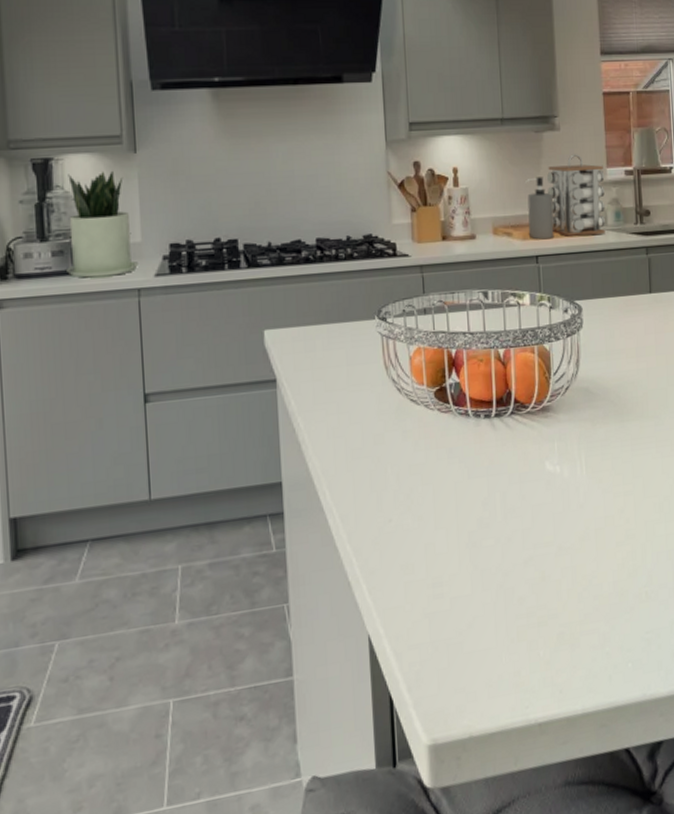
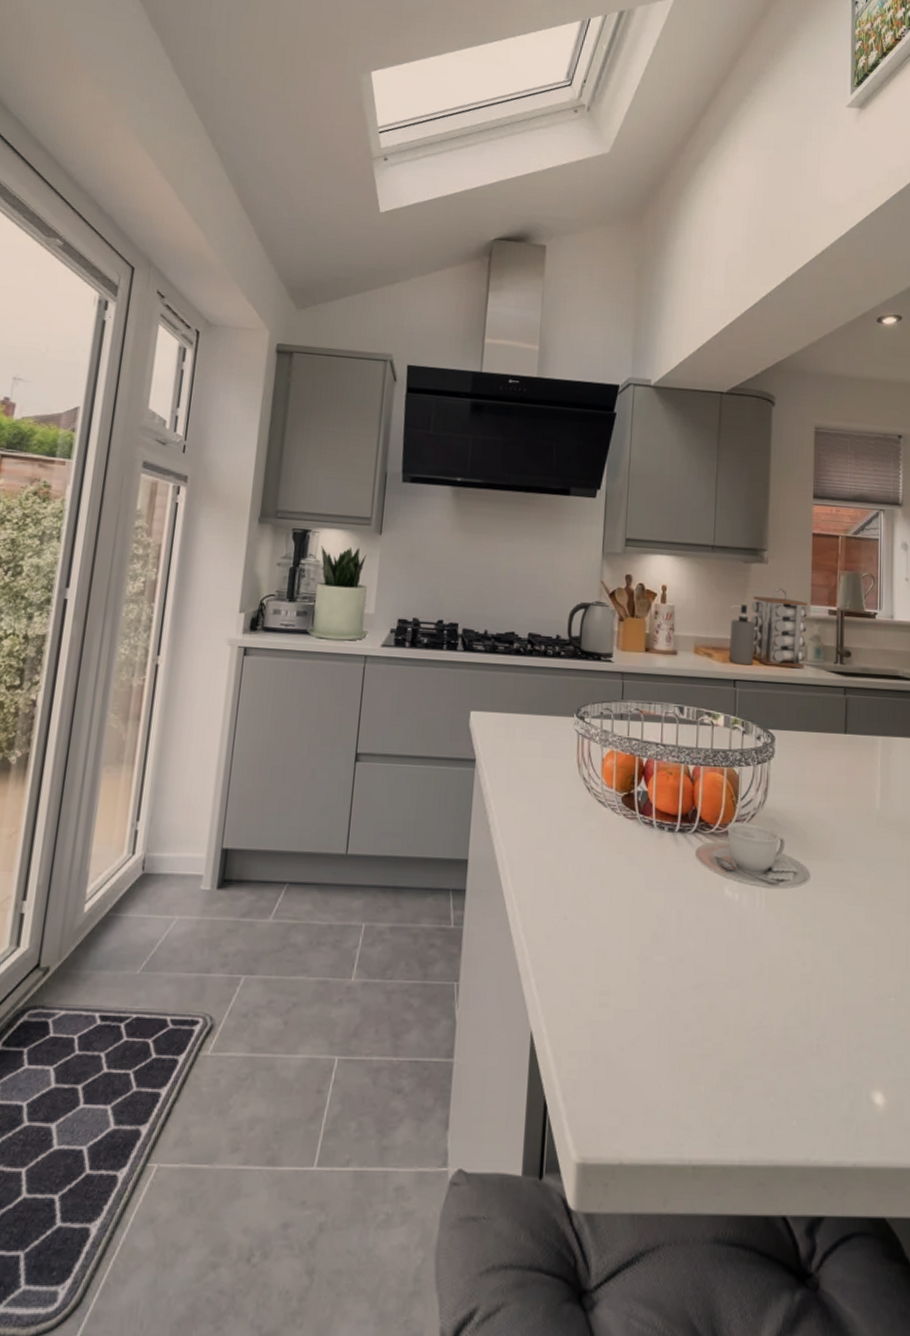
kettle: none [356,193,410,255] -> present [567,600,617,659]
teacup: none [512,396,628,457] -> present [694,821,811,889]

